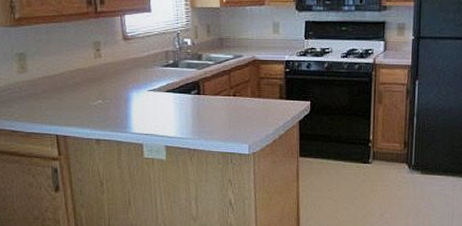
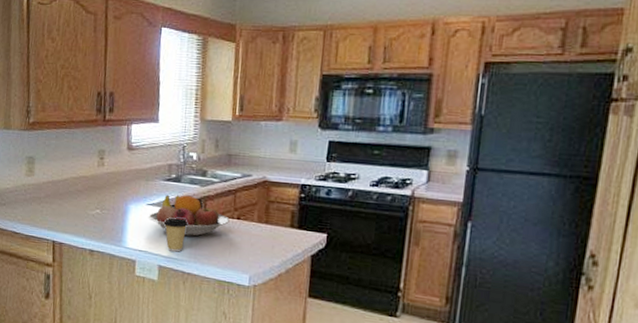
fruit bowl: none [150,79,227,116] -> present [148,194,230,236]
coffee cup: none [166,101,189,132] -> present [163,217,188,252]

